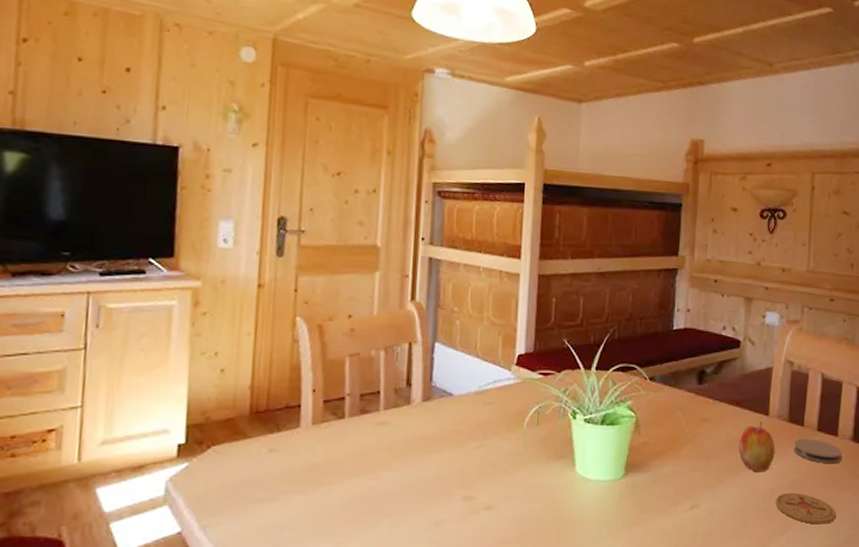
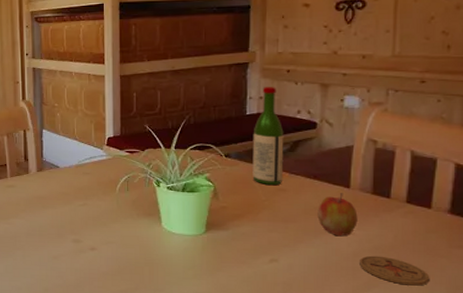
wine bottle: none [676,298,709,413] -> present [252,87,284,185]
coaster: present [793,439,842,464] -> none [378,209,437,233]

